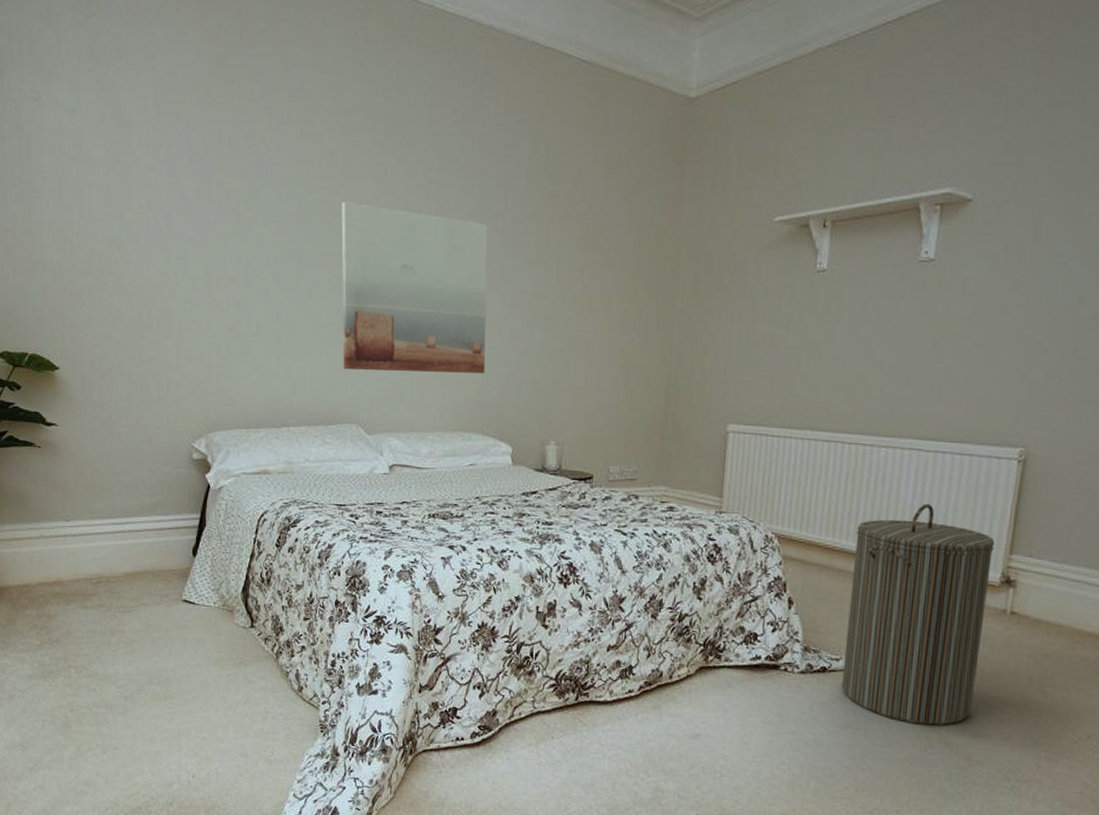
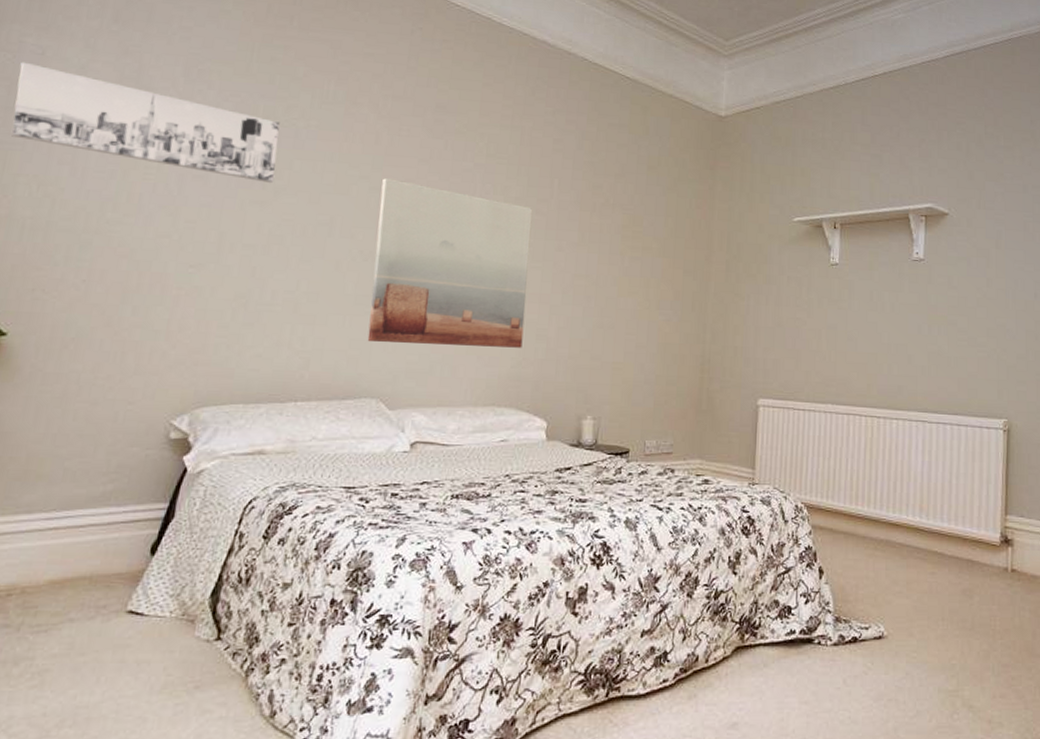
wall art: none [24,109,246,215] -> present [11,62,280,184]
laundry hamper: present [842,503,995,726] -> none [872,470,993,690]

